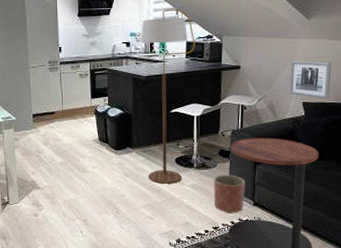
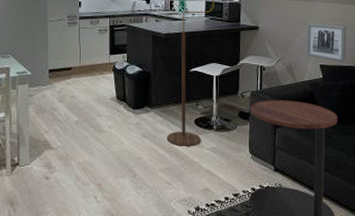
planter: present [213,175,245,214] -> none [233,138,266,180]

